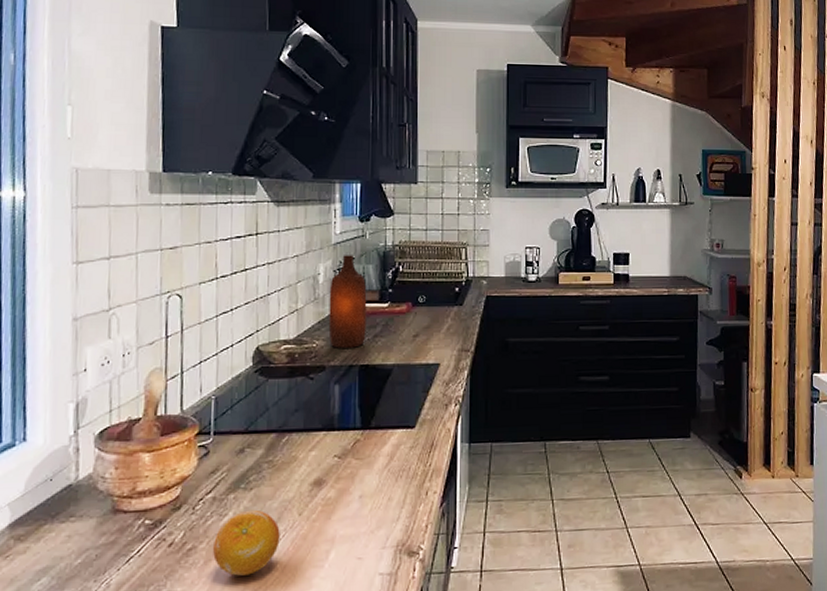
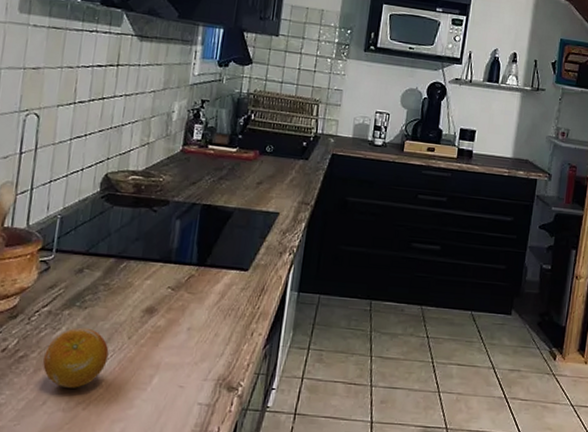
bottle: present [328,255,367,348] -> none [176,96,218,187]

